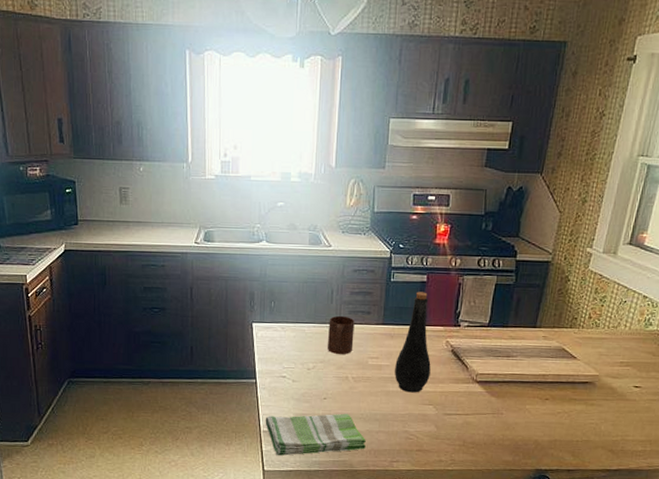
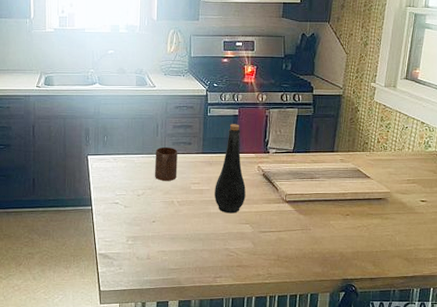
dish towel: present [265,413,366,456] -> none [100,234,191,276]

